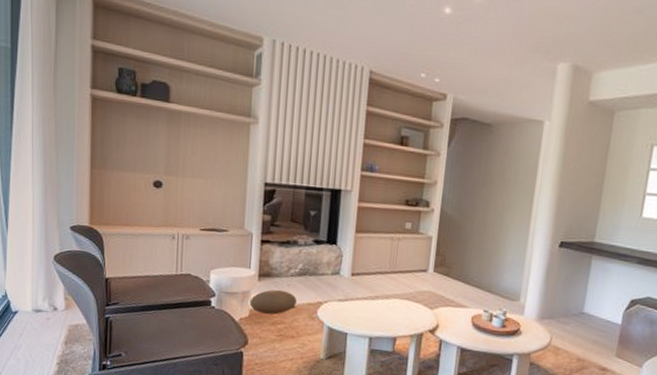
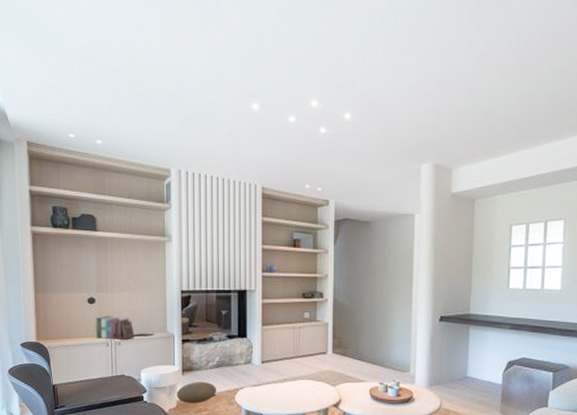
books: none [158,203,206,235] -> present [94,315,135,341]

